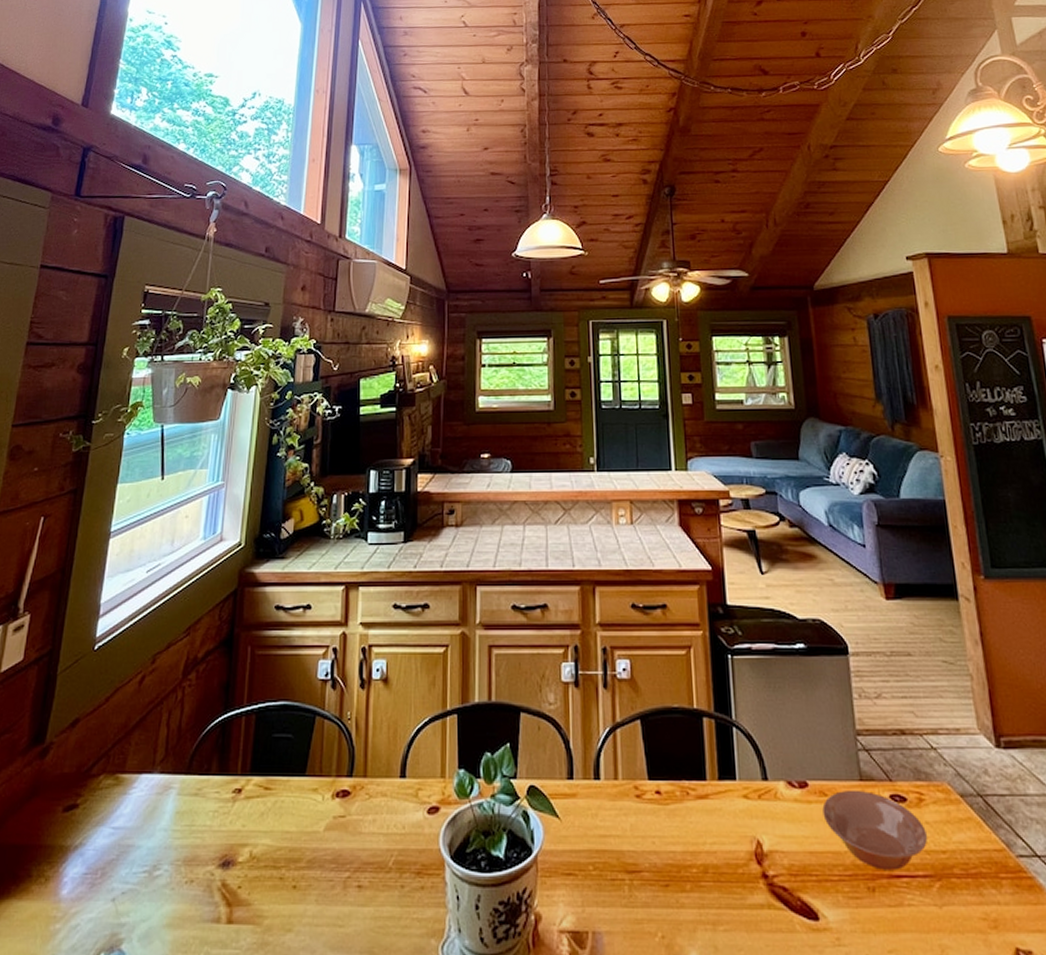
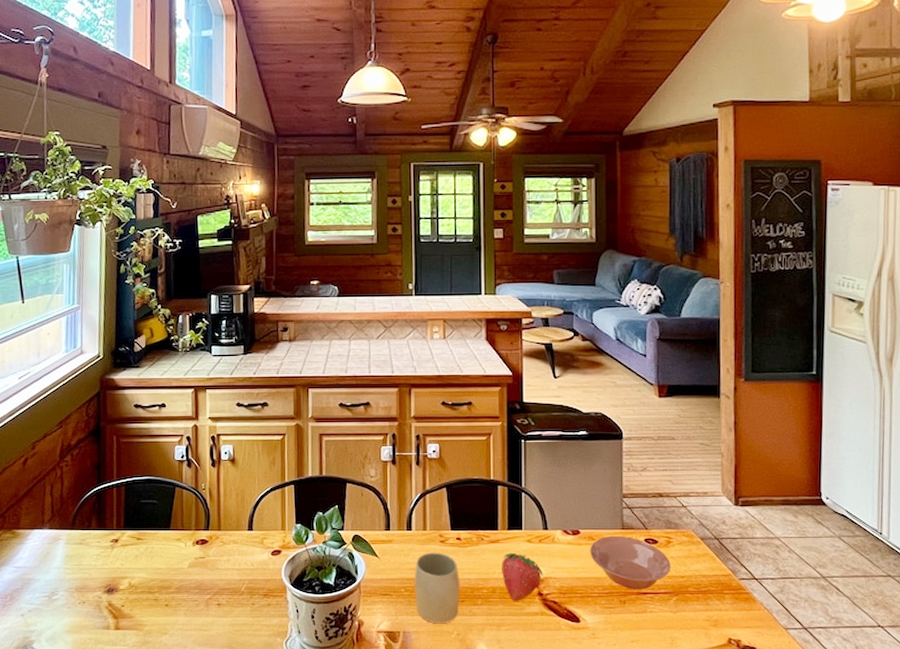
mug: none [604,811,664,921] -> present [414,552,460,624]
fruit: none [713,813,767,886] -> present [502,552,543,601]

